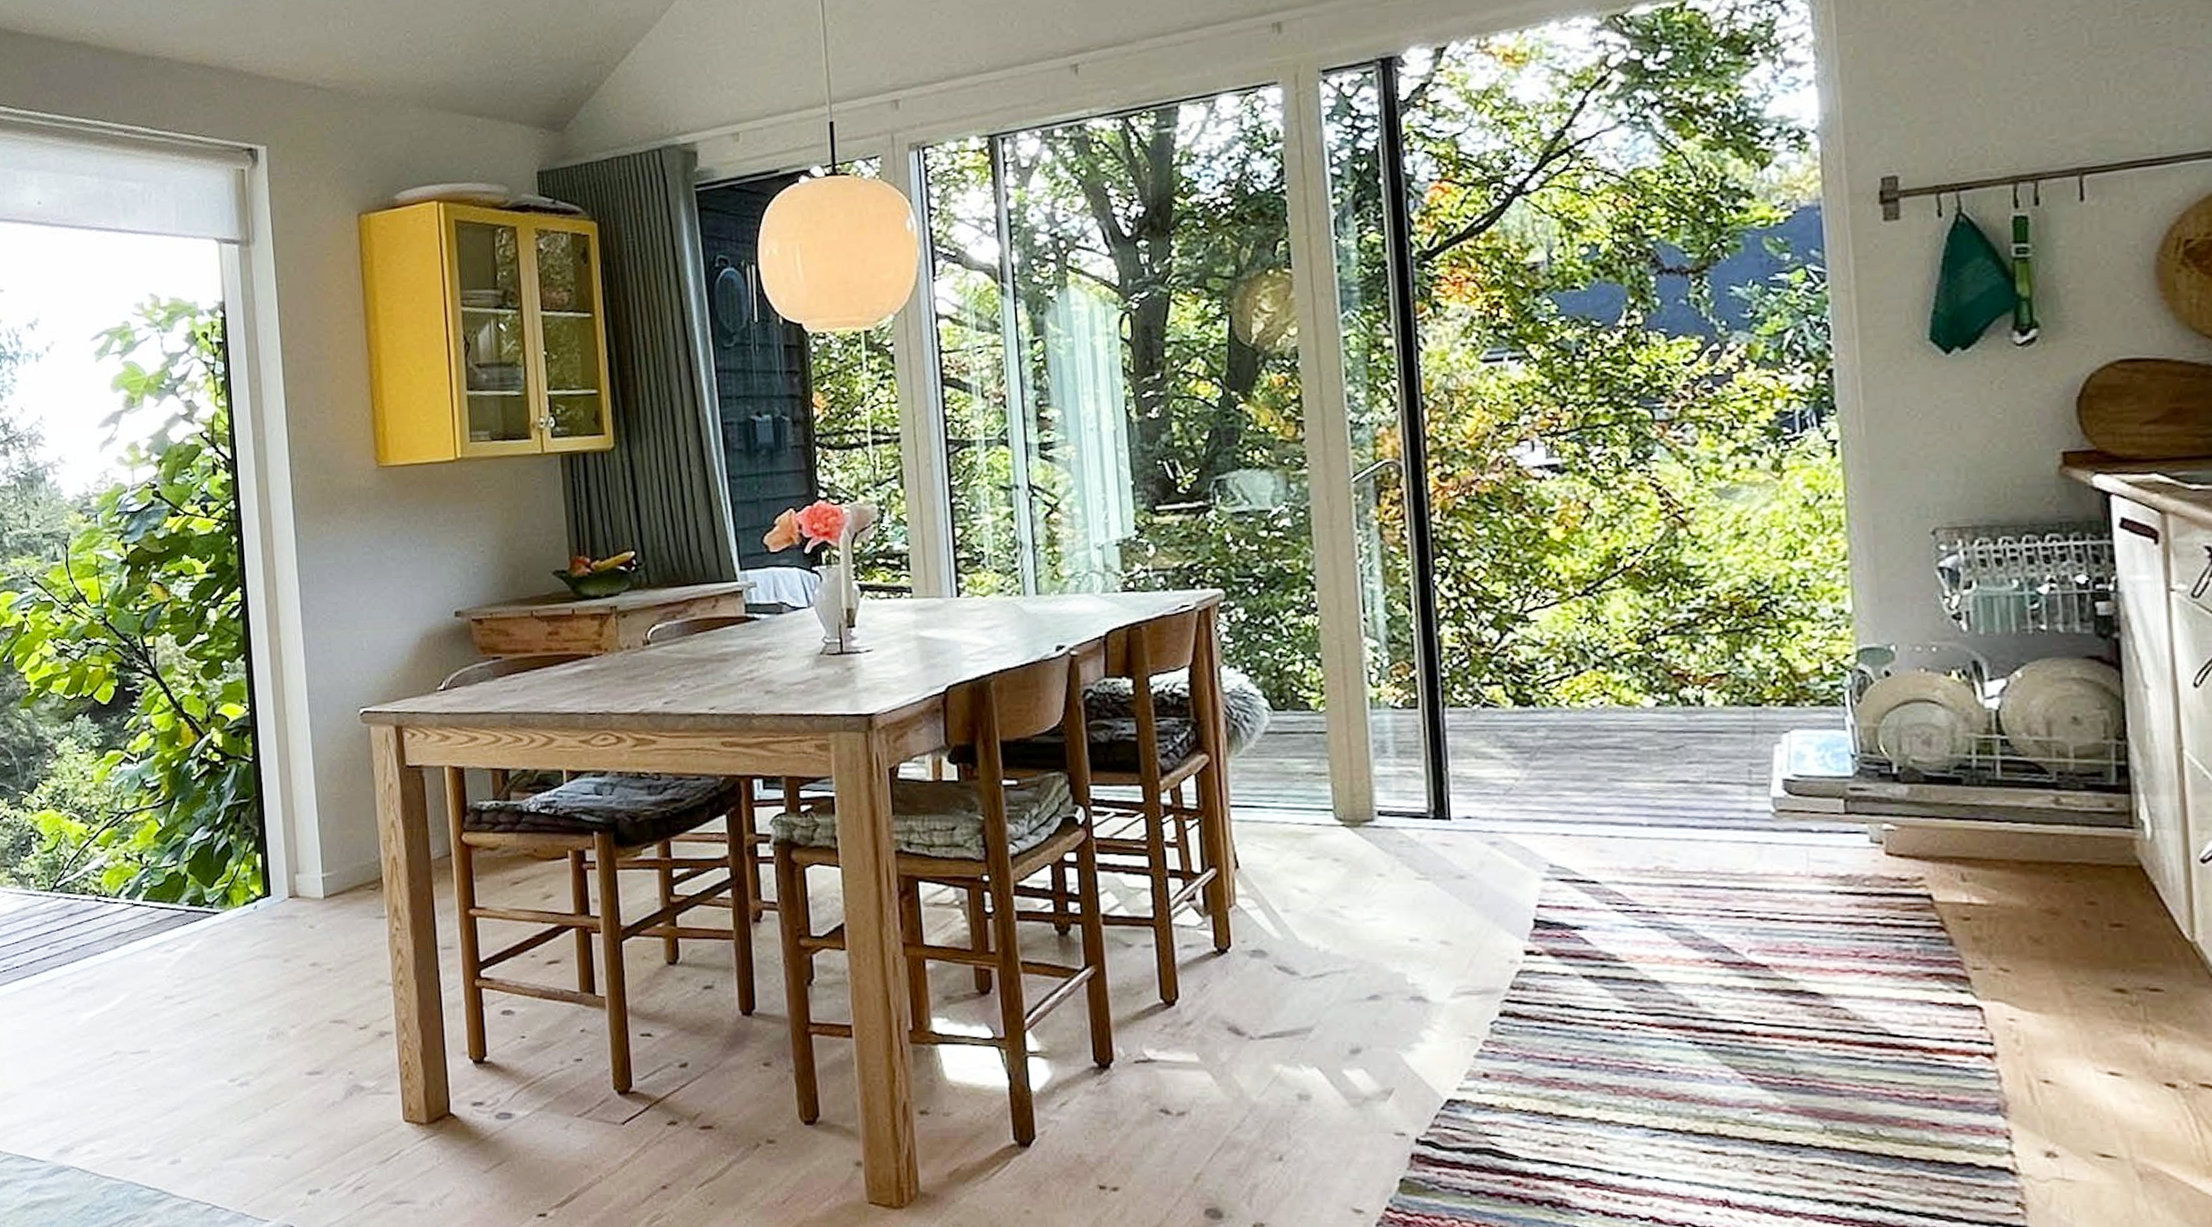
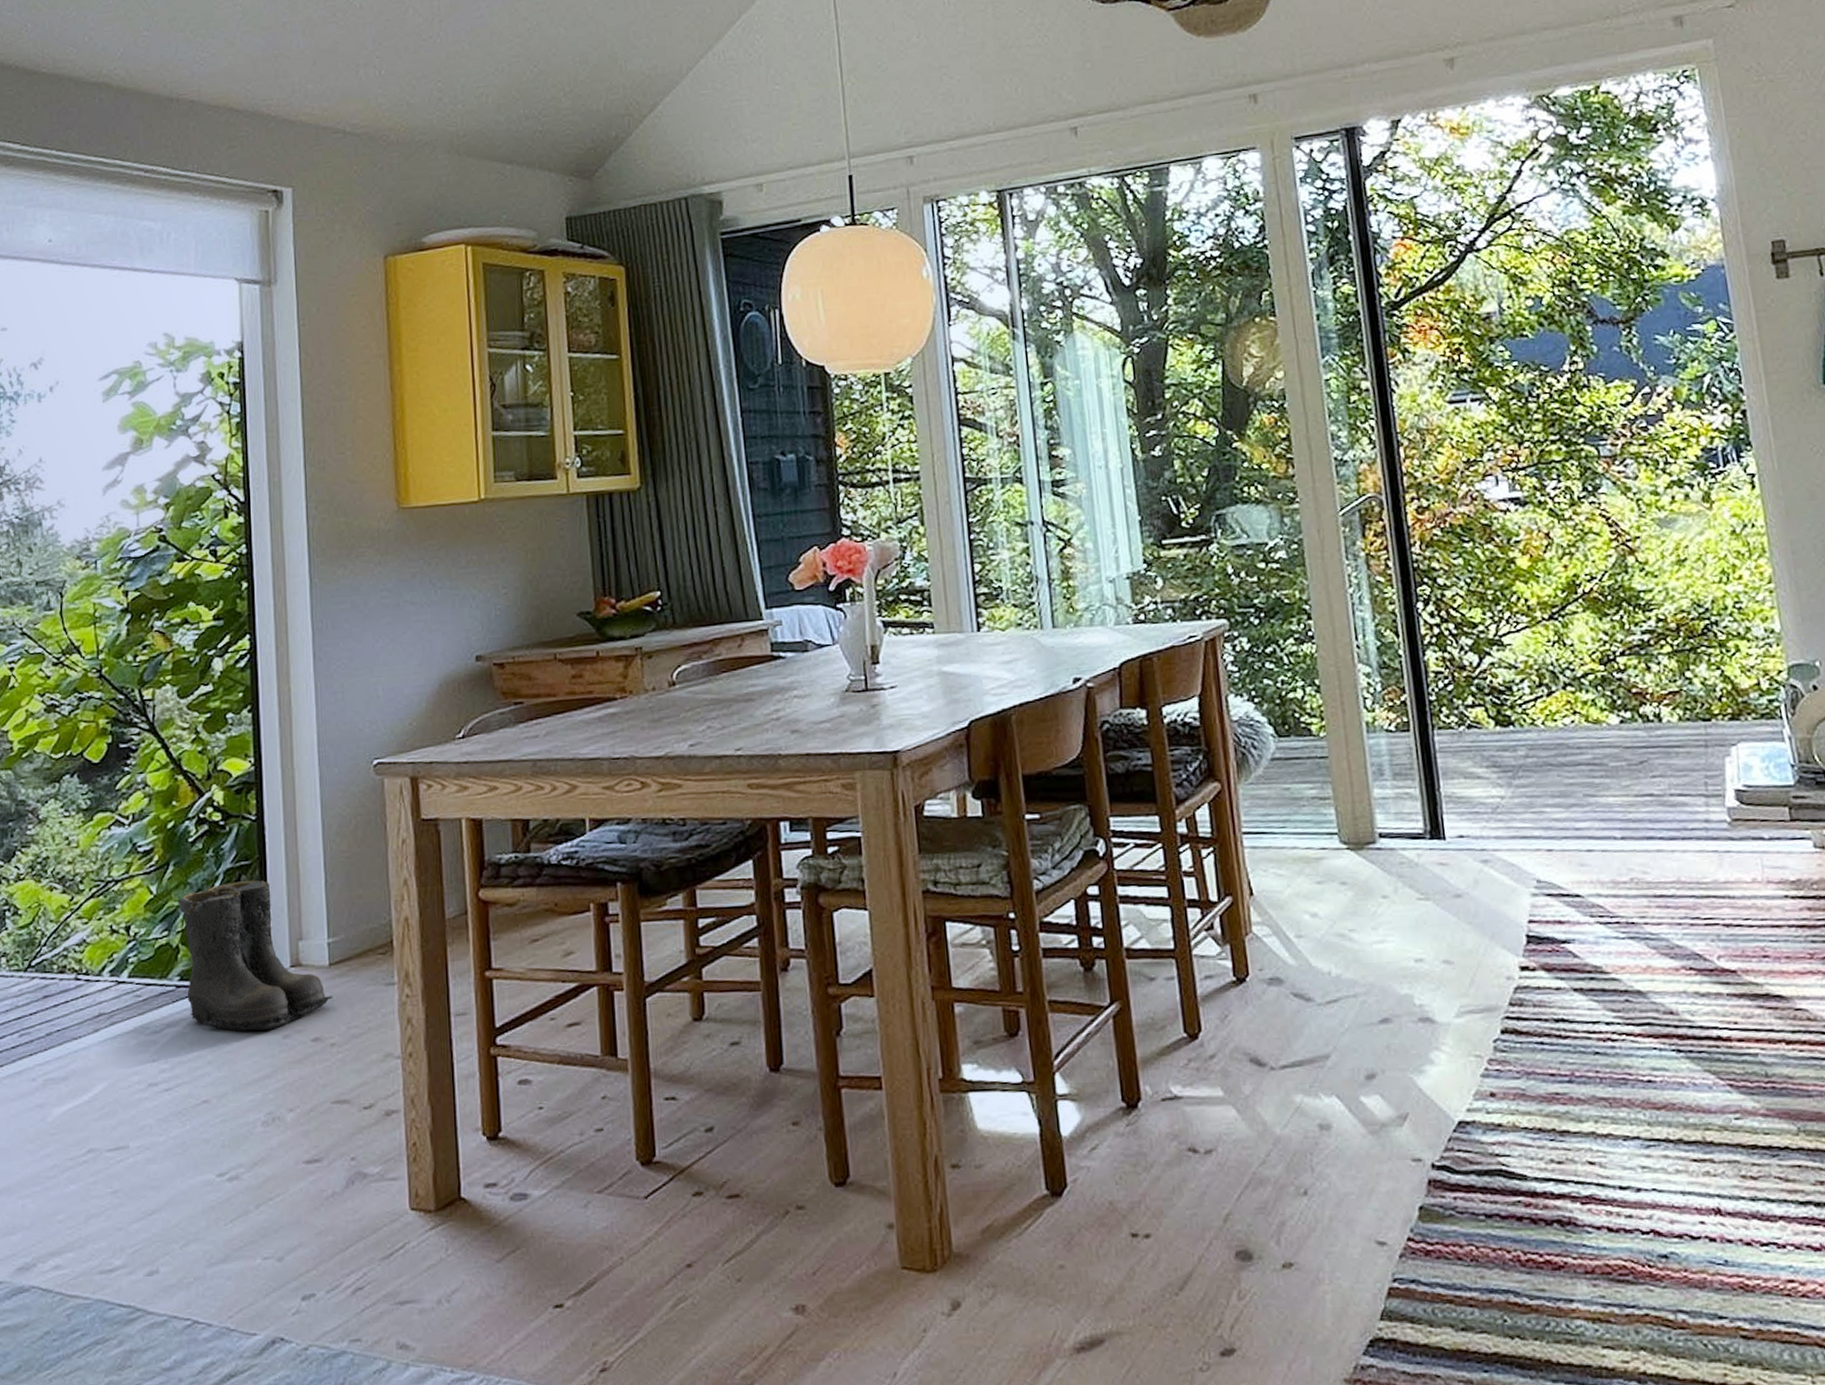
boots: none [185,817,329,954] -> present [179,880,334,1031]

